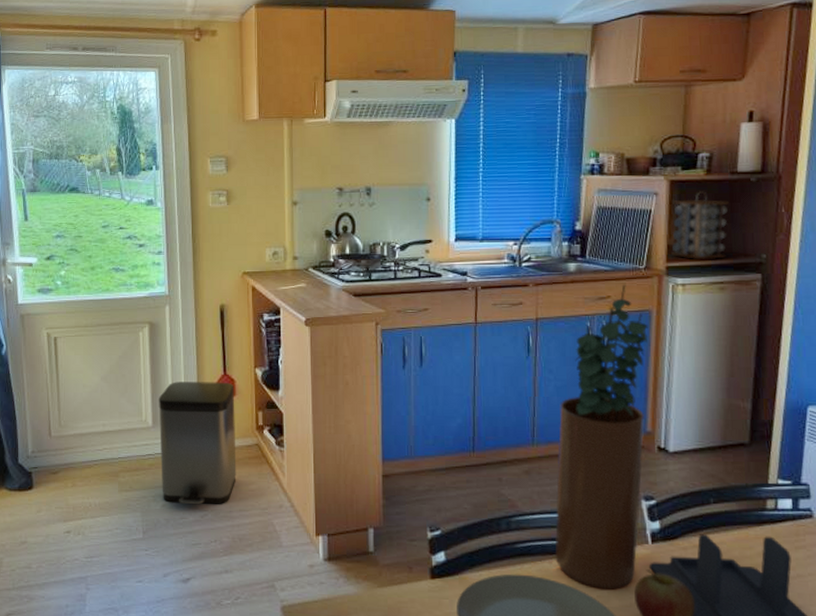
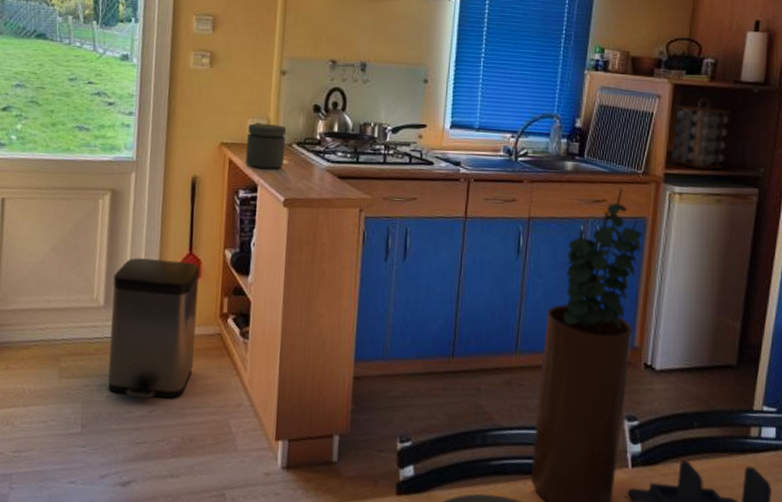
jar: none [267,252,303,292] -> present [245,123,287,169]

